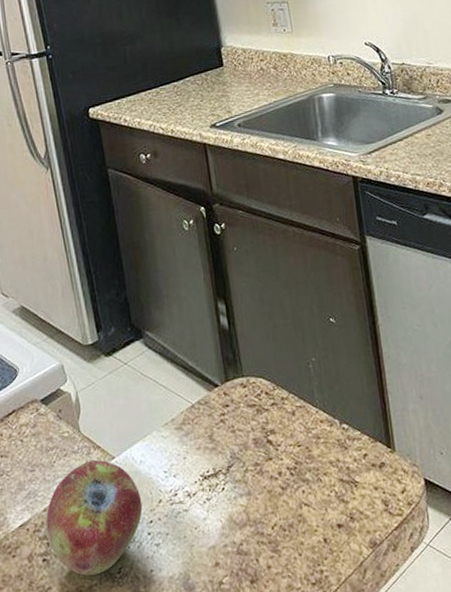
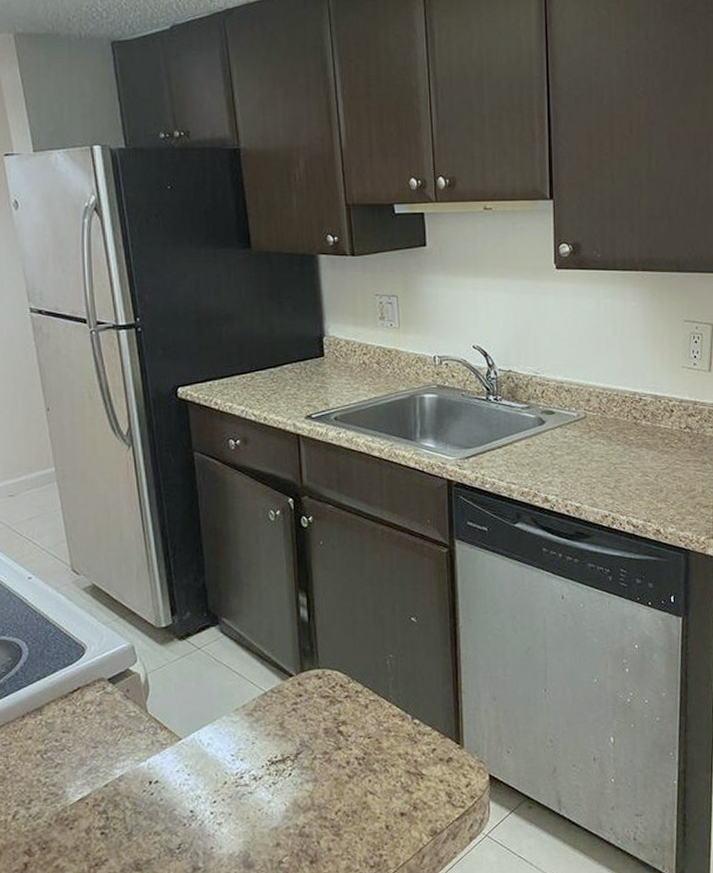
fruit: present [45,460,143,576] -> none [106,740,207,850]

